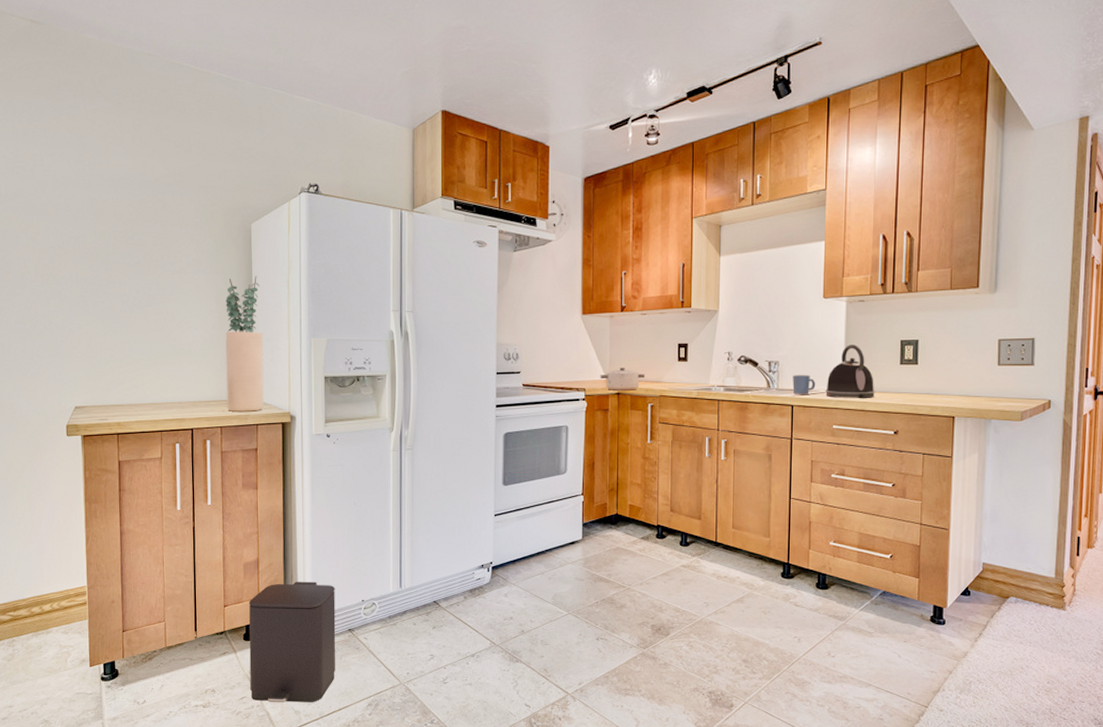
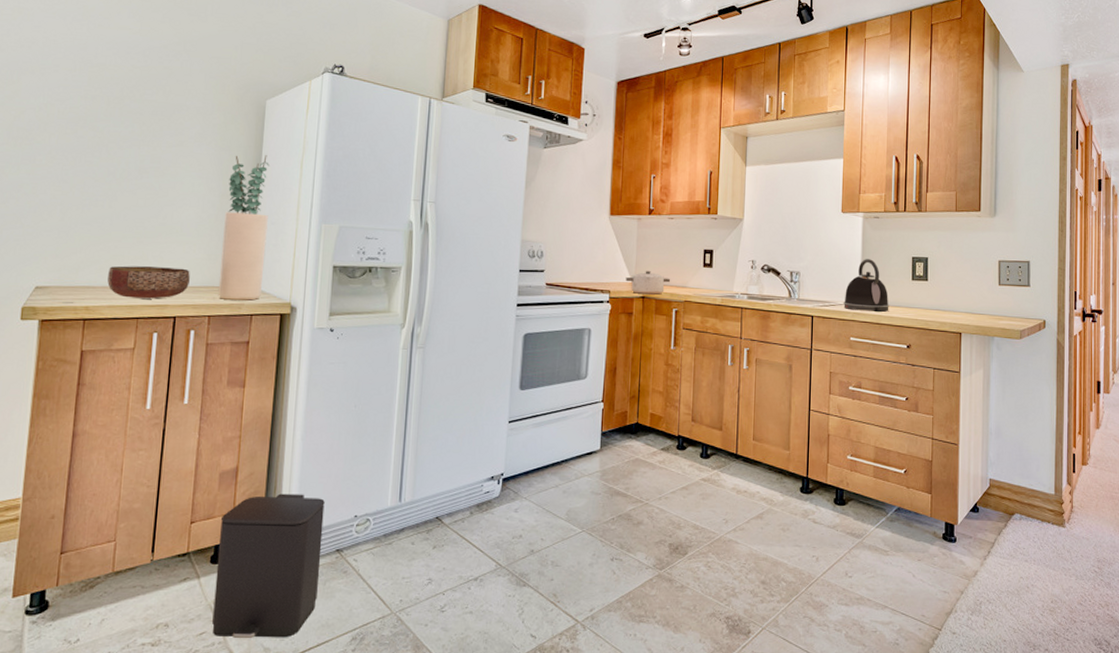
bowl: none [133,385,201,414] -> present [107,266,190,299]
mug: present [792,375,816,396] -> none [813,286,835,307]

